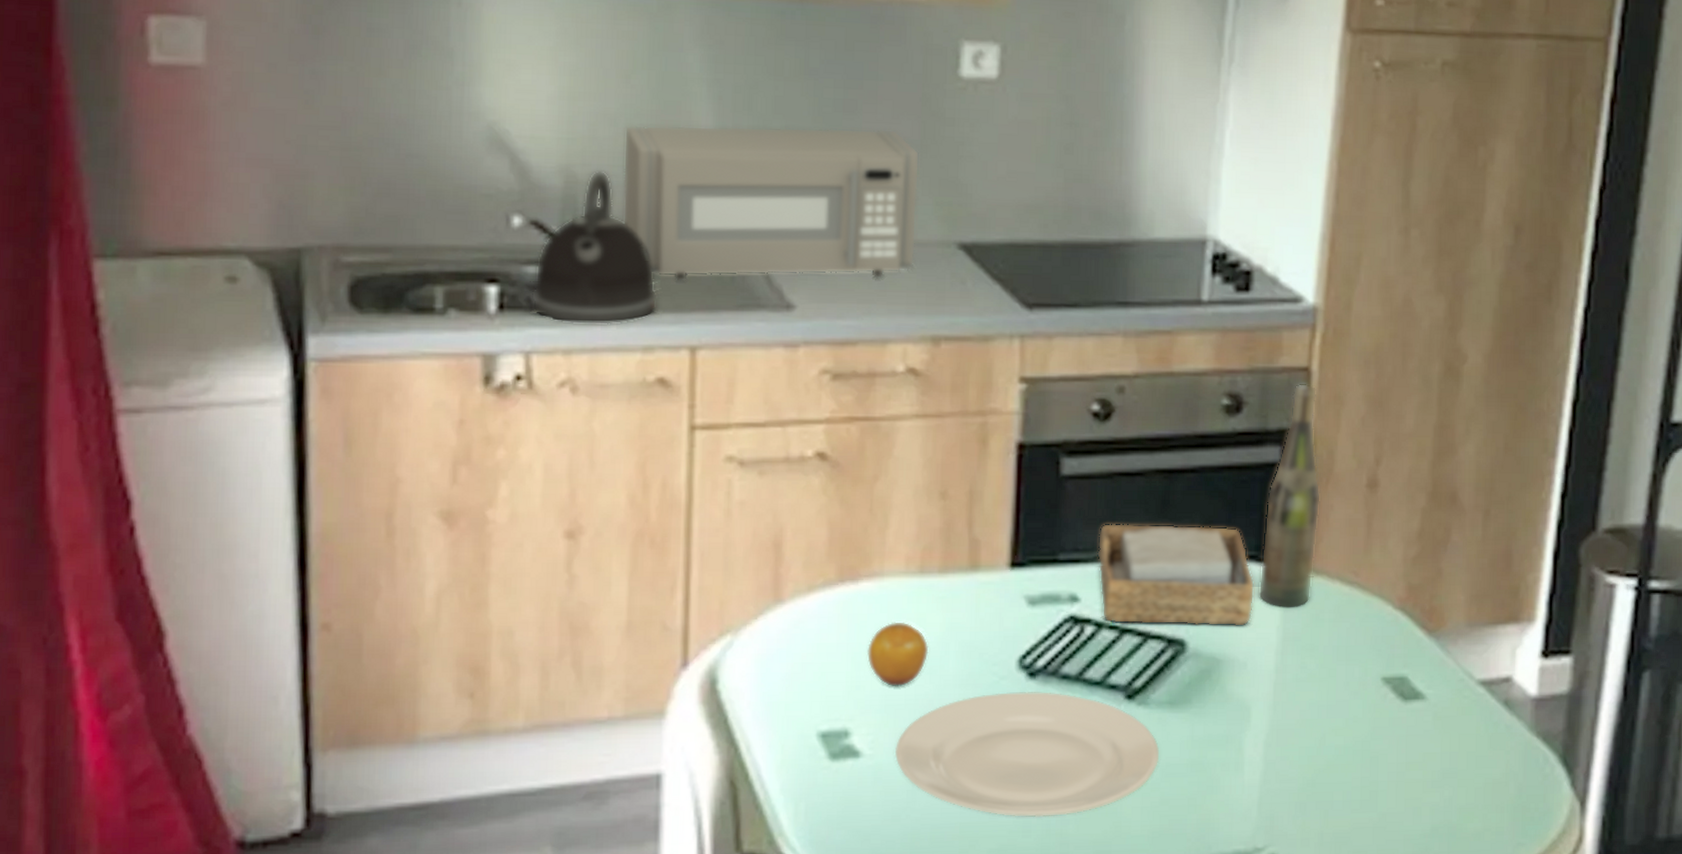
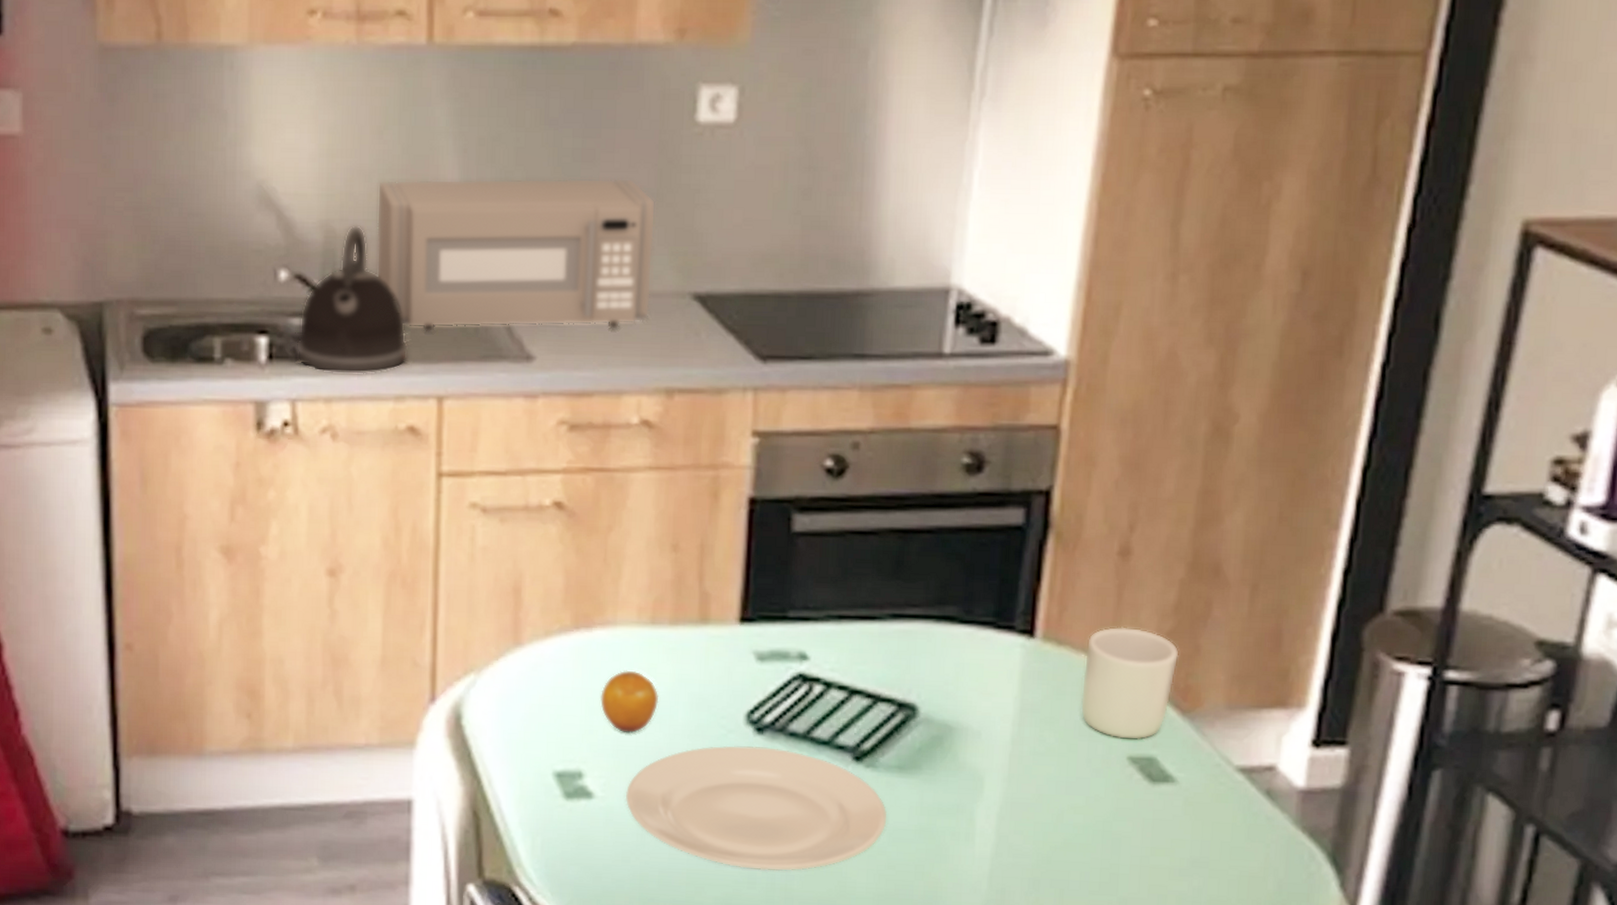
napkin holder: present [1097,523,1255,627] -> none [827,582,992,695]
wine bottle: present [1258,383,1322,608] -> none [995,442,1068,679]
mug: none [1337,554,1424,661] -> present [1080,626,1179,740]

